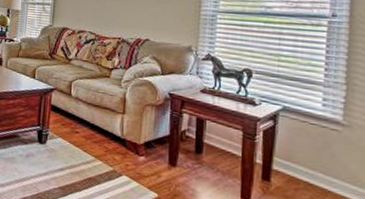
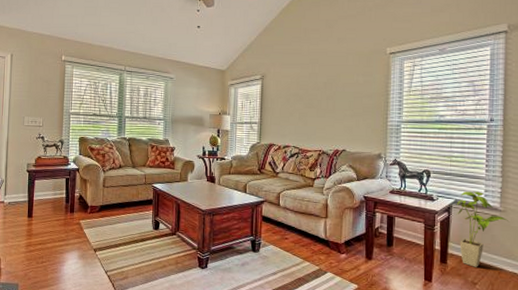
house plant: none [283,98,356,191] -> present [456,191,509,267]

